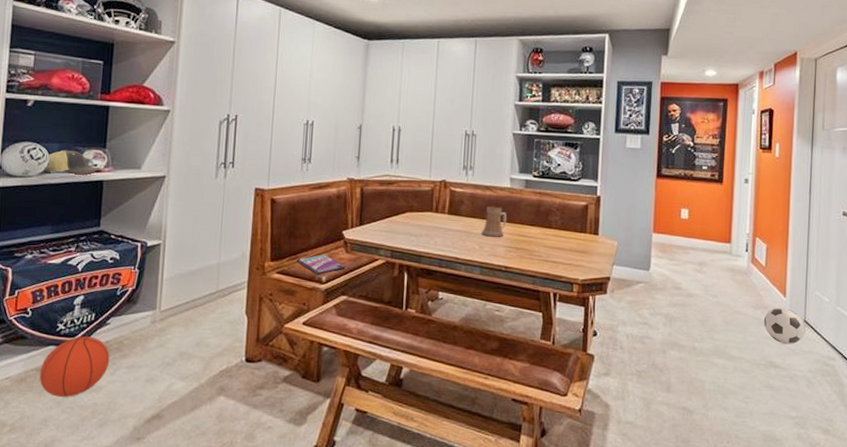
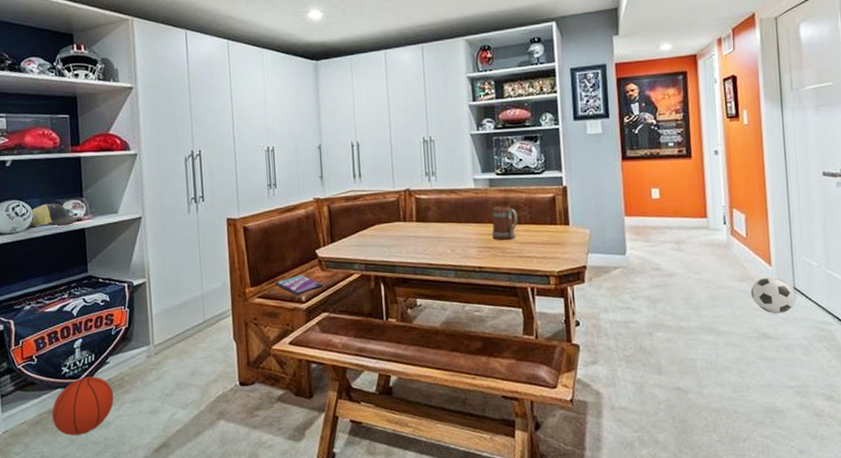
beer mug: present [482,206,507,237] -> none [452,208,475,240]
beer mug: none [522,208,549,243] -> present [492,206,518,240]

